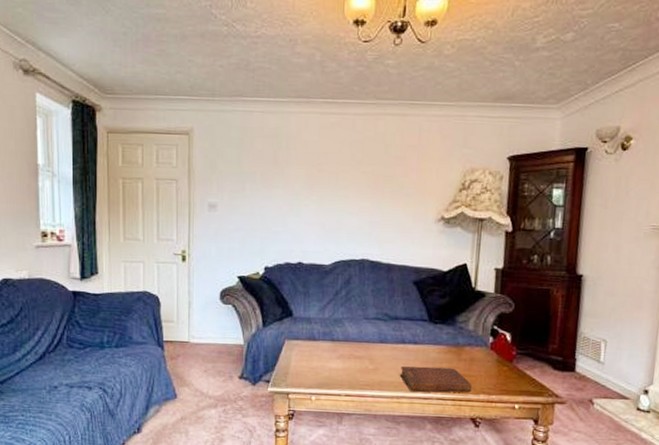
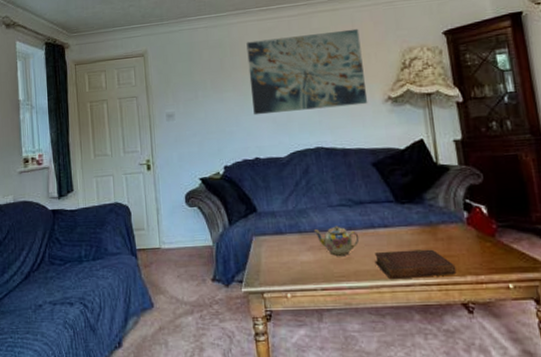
wall art: none [302,136,425,222] -> present [246,28,368,116]
teapot: none [346,338,389,366] -> present [313,226,360,256]

